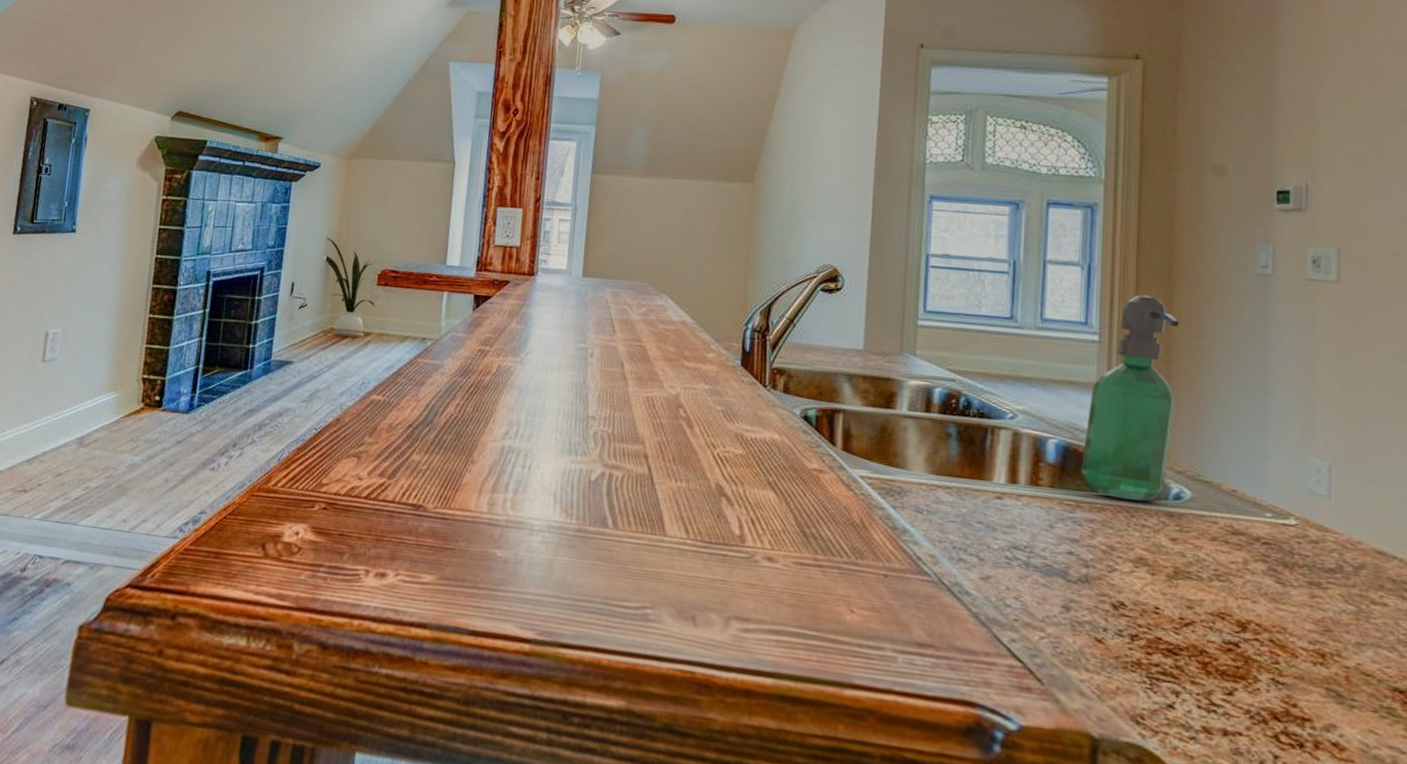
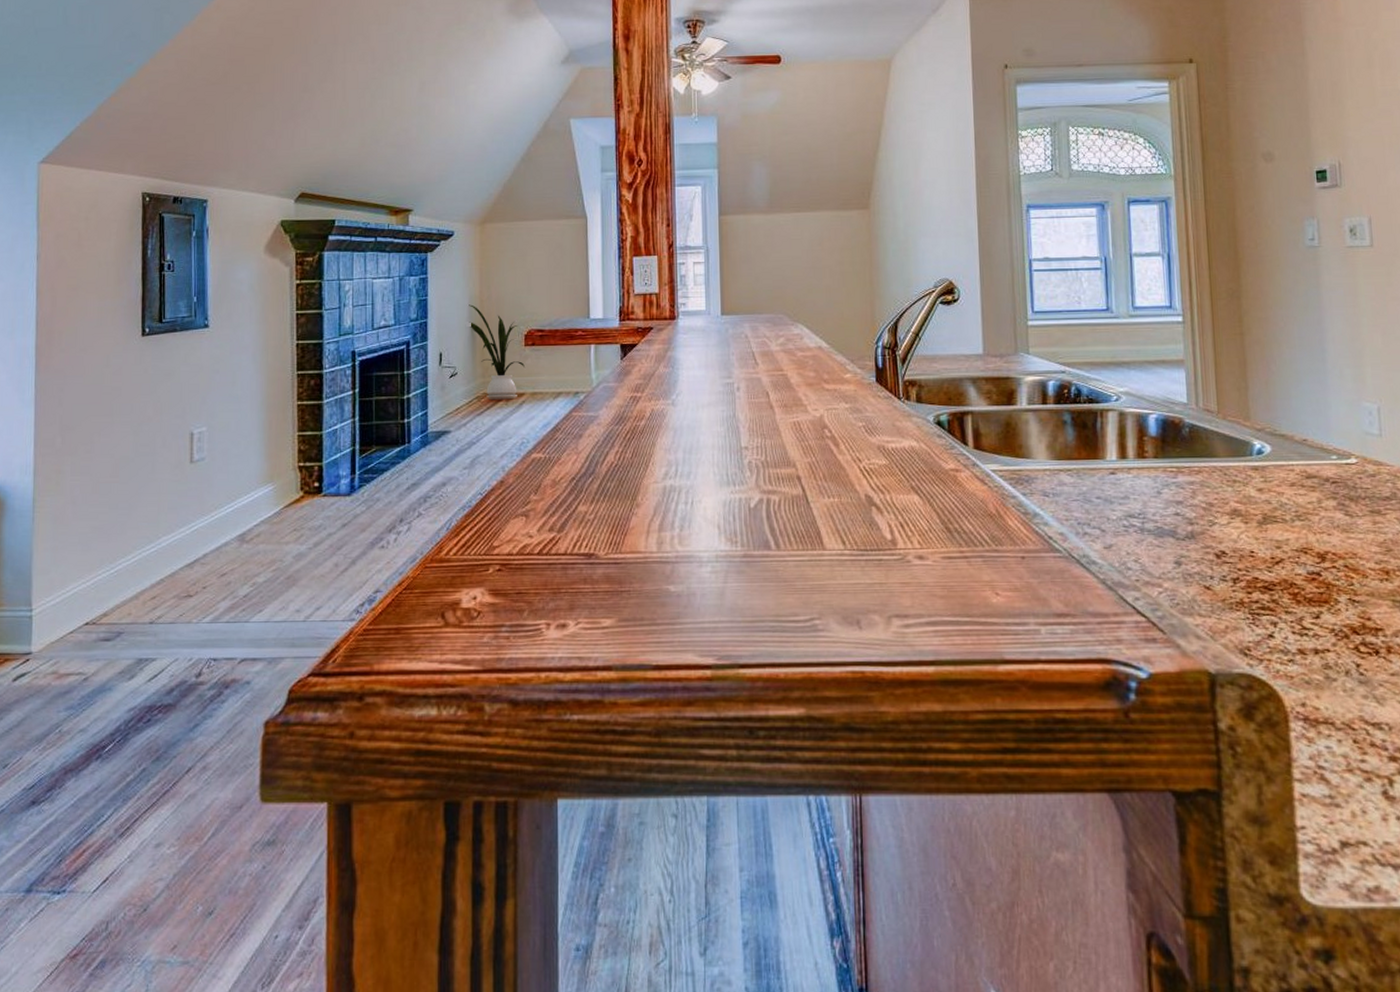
soap dispenser: present [1081,294,1179,502] -> none [1178,276,1252,460]

